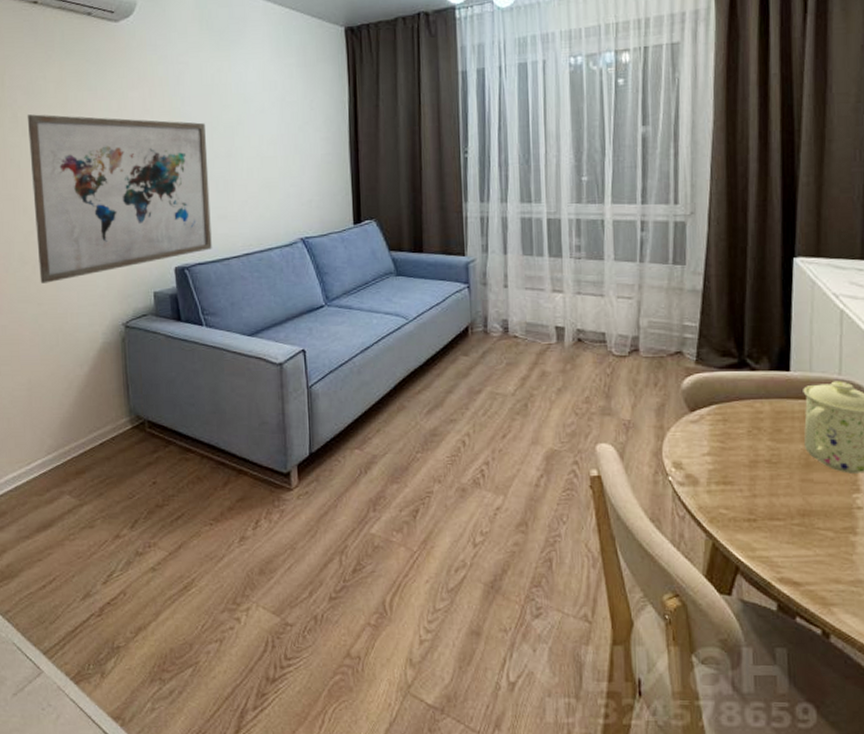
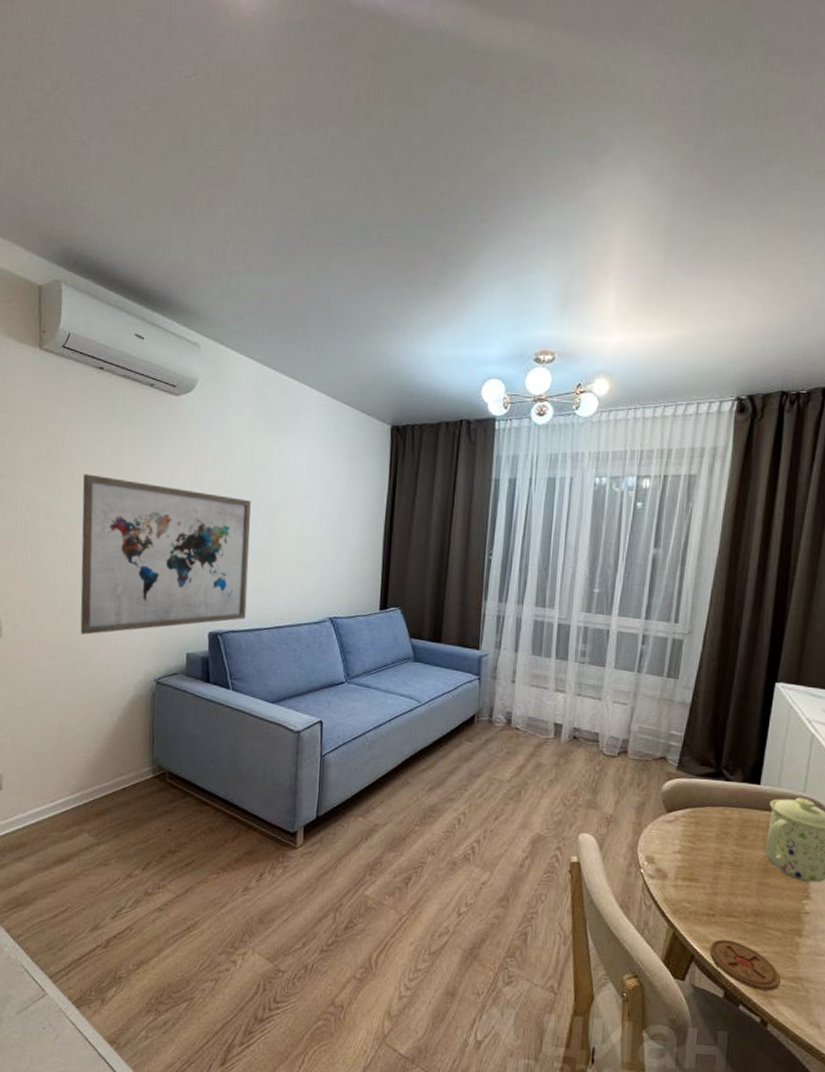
coaster: none [755,546,839,599] -> present [709,939,781,991]

